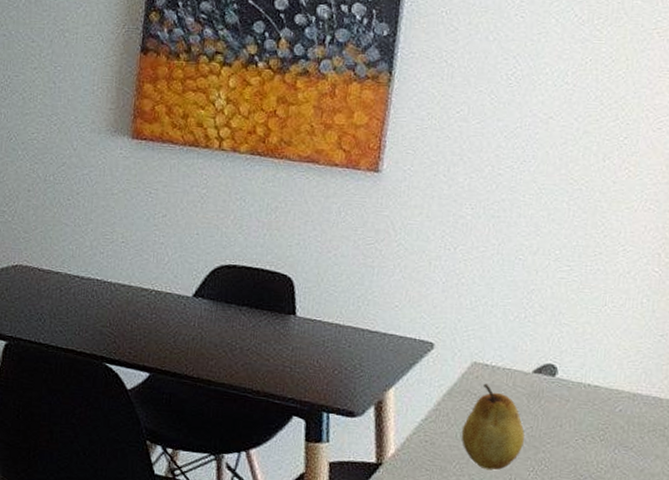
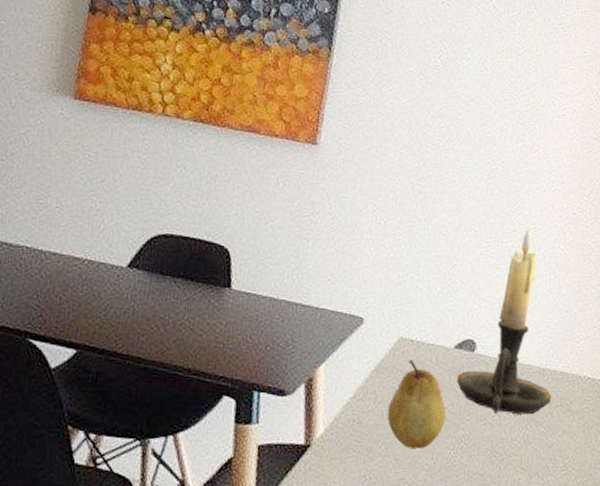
candle holder: none [535,248,643,439] -> present [456,226,551,415]

